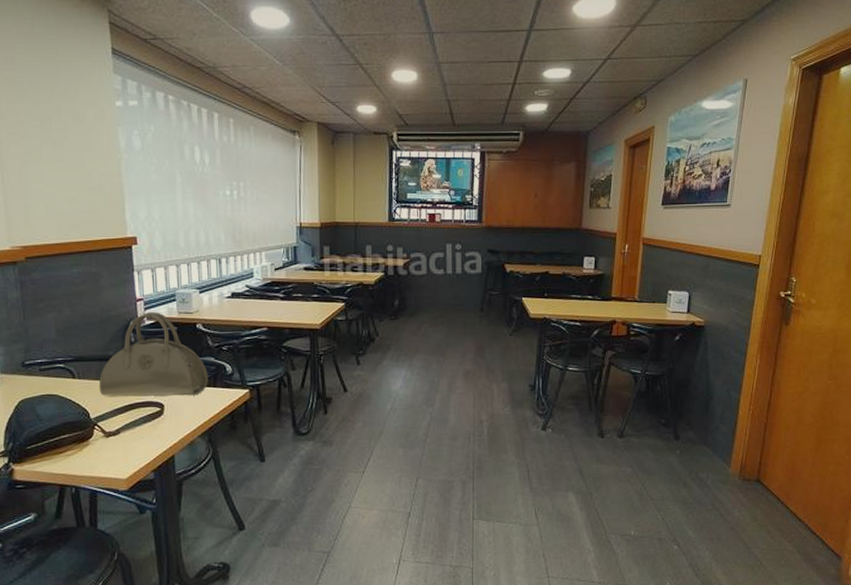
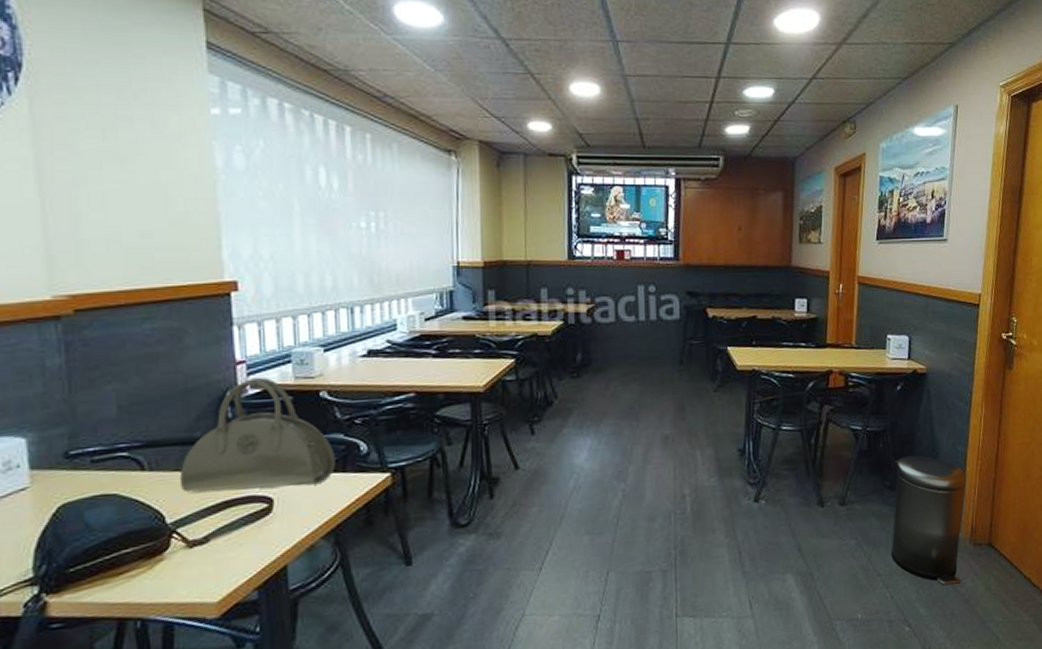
pedal bin: none [664,398,738,513] -> present [891,455,966,586]

